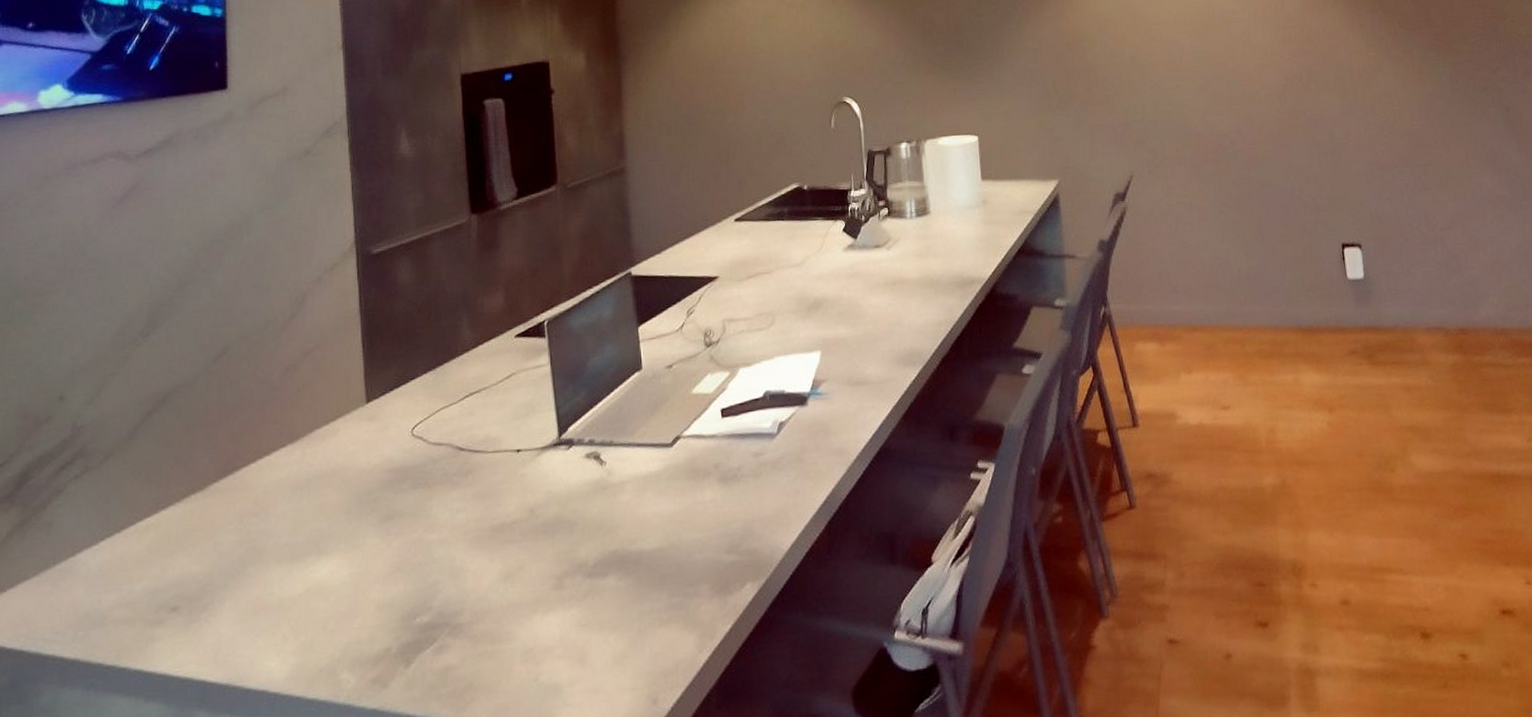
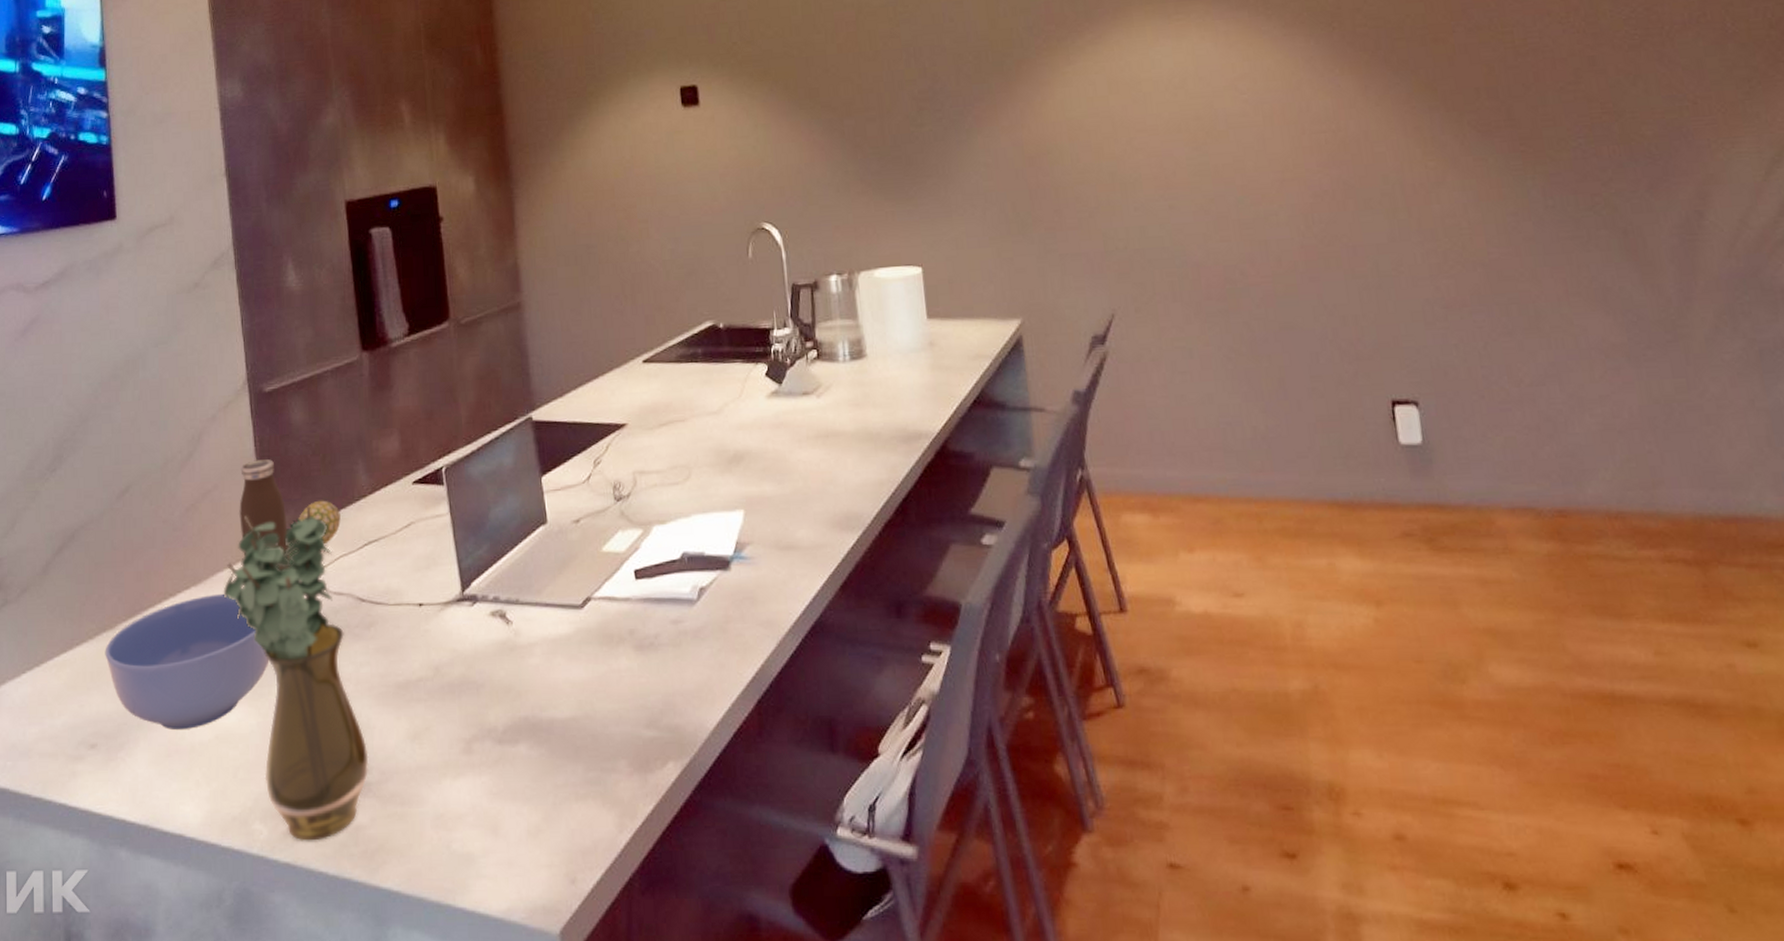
bowl: none [192,449,365,587] -> present [105,593,269,730]
vase: none [320,361,461,687] -> present [223,506,369,841]
water bottle: none [341,318,391,424] -> present [239,459,290,570]
fruit: none [388,355,443,418] -> present [286,500,341,564]

